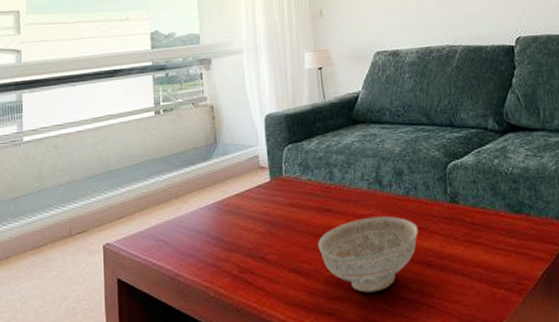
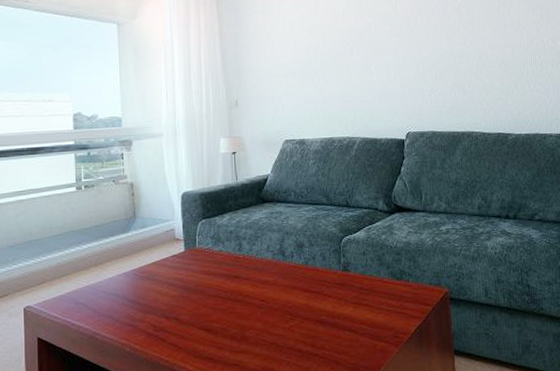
decorative bowl: present [318,216,419,293] -> none [226,282,315,347]

